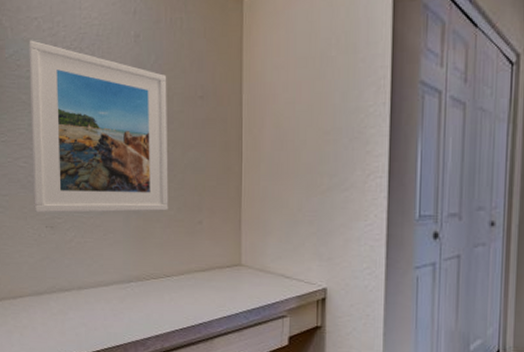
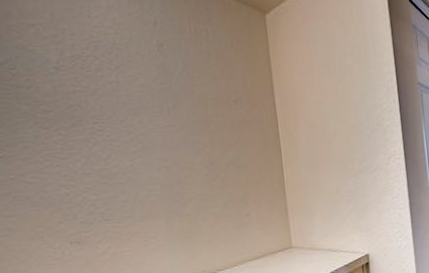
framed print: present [29,40,168,213] -> none [25,47,214,230]

